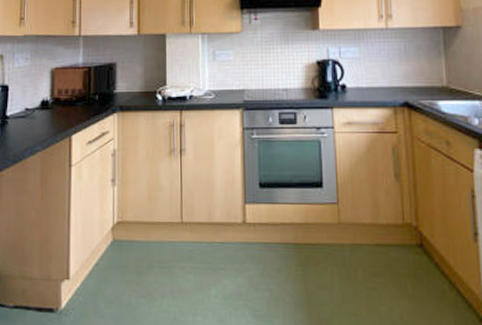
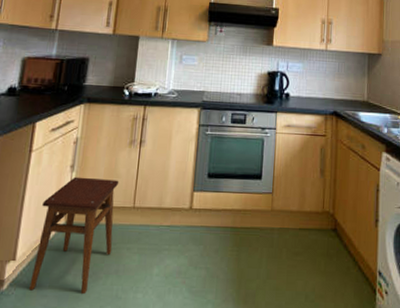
stool: none [86,191,164,316] -> present [29,177,119,295]

